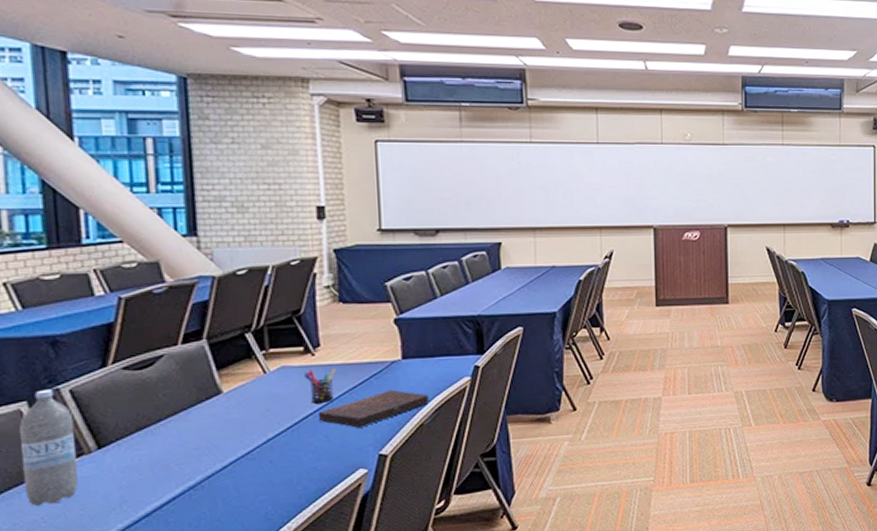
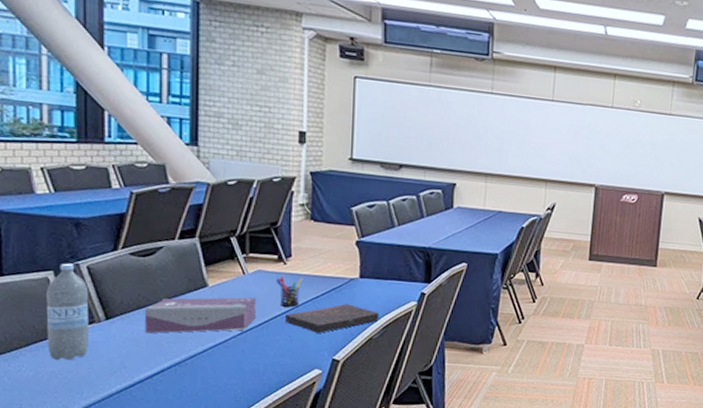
tissue box: none [145,398,284,458] -> present [144,297,257,334]

